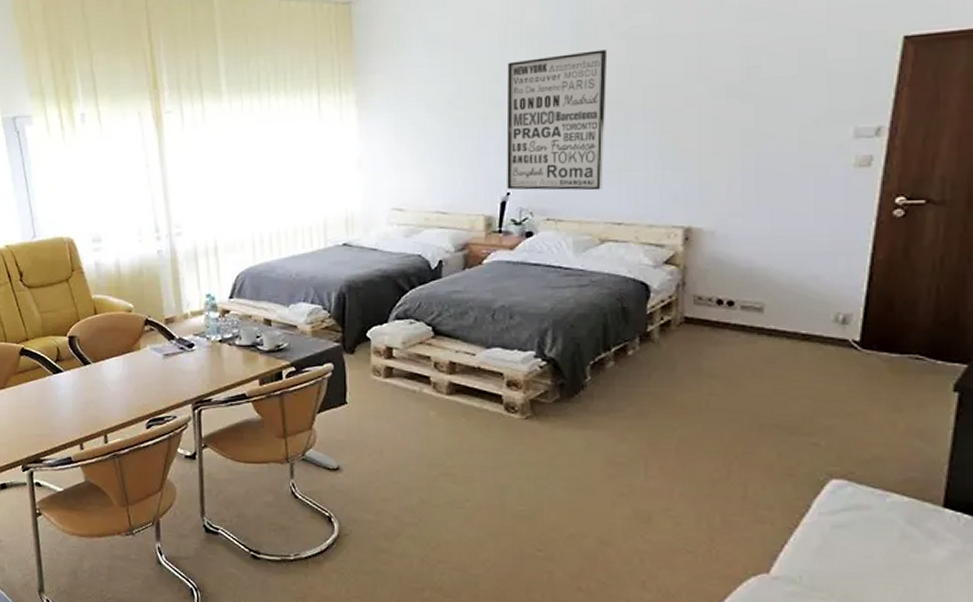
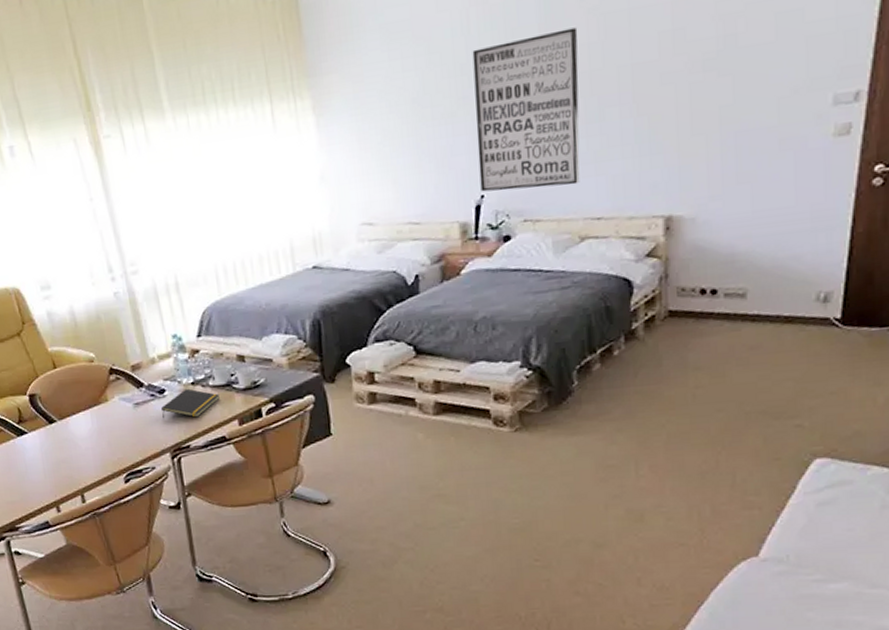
notepad: none [189,345,244,373] -> present [161,388,220,419]

